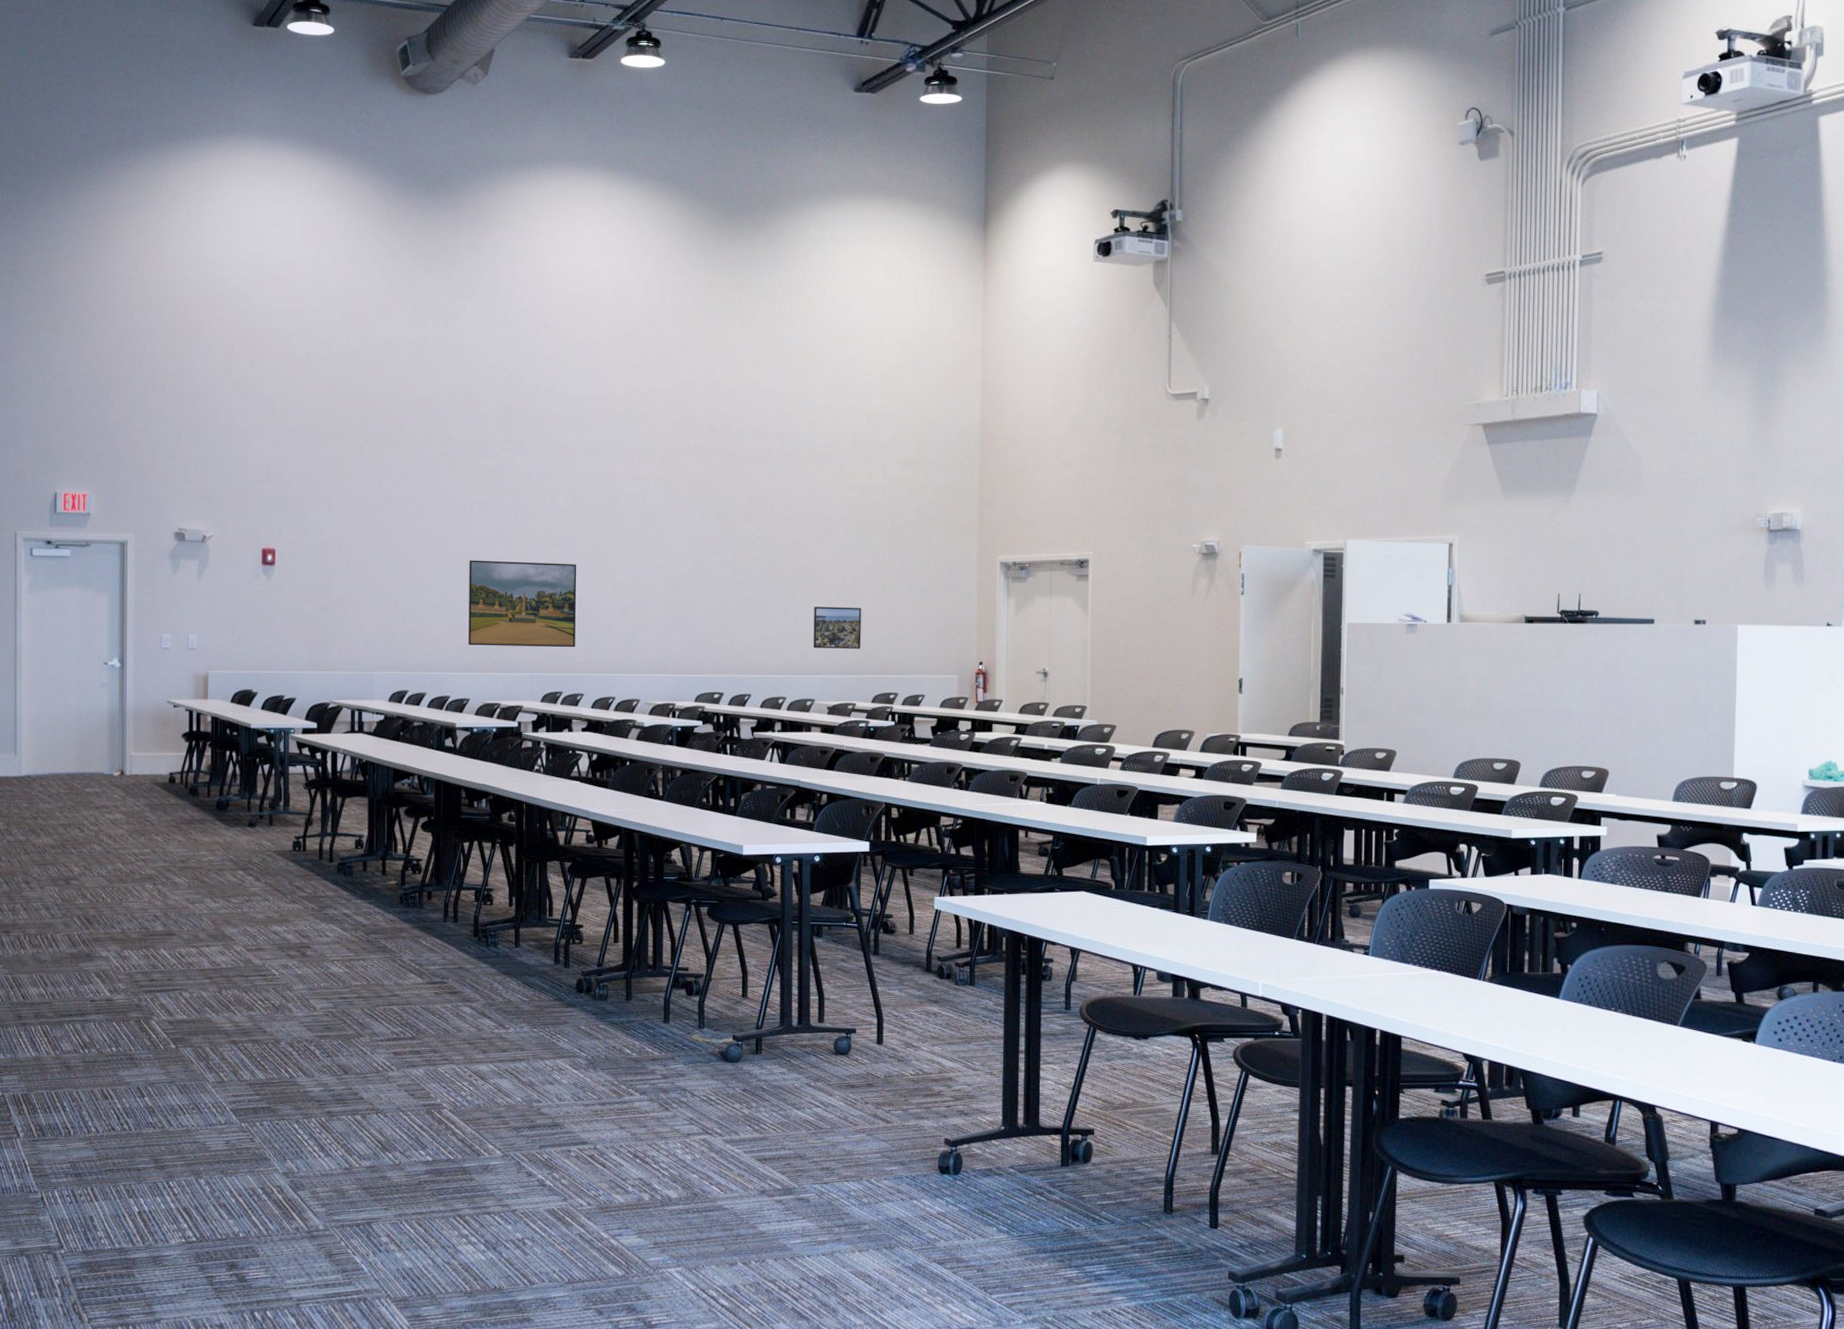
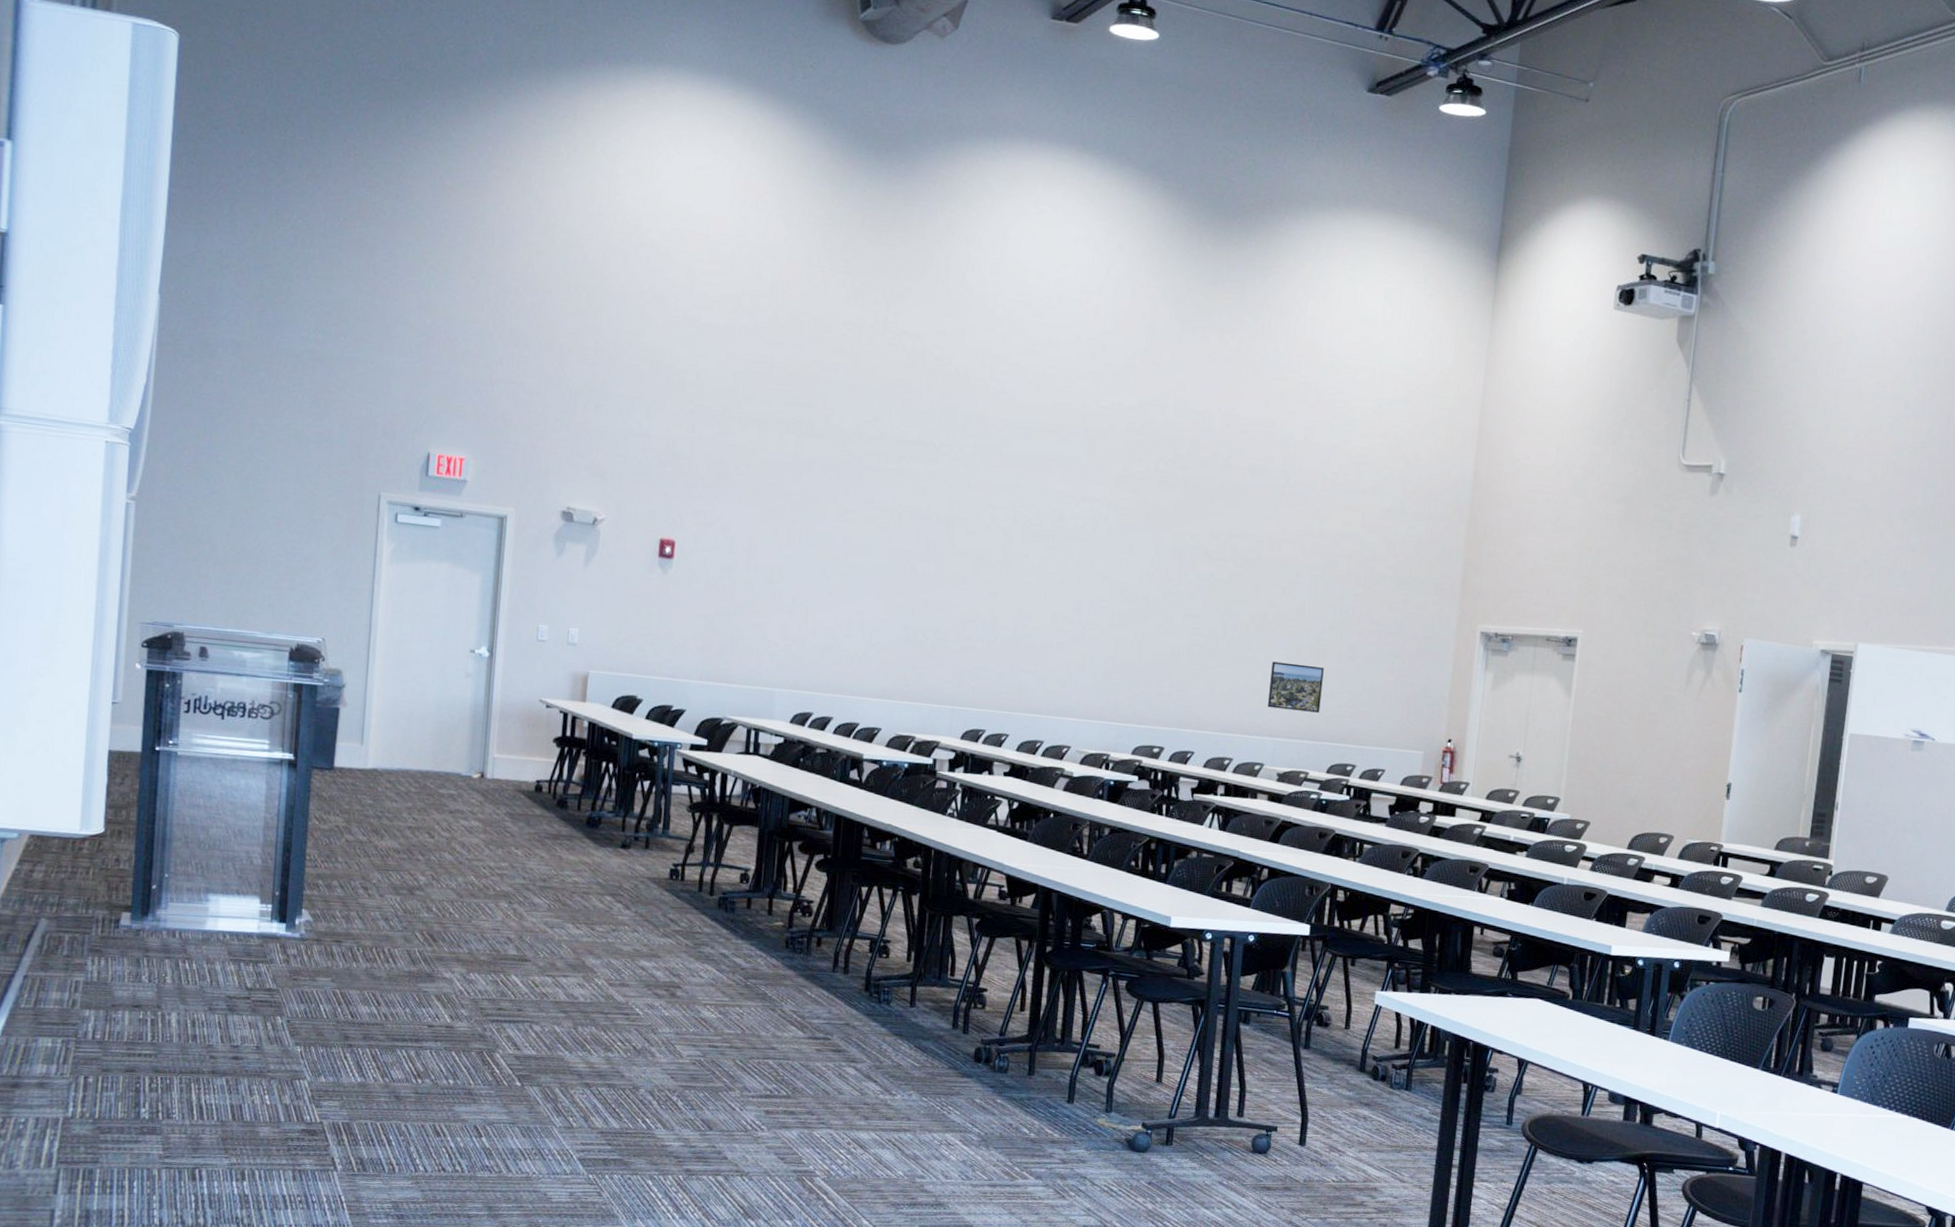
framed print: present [468,560,577,648] -> none [884,574,1013,683]

